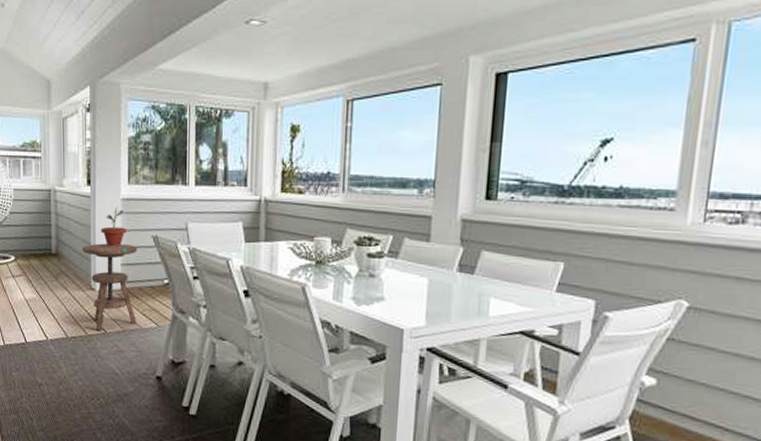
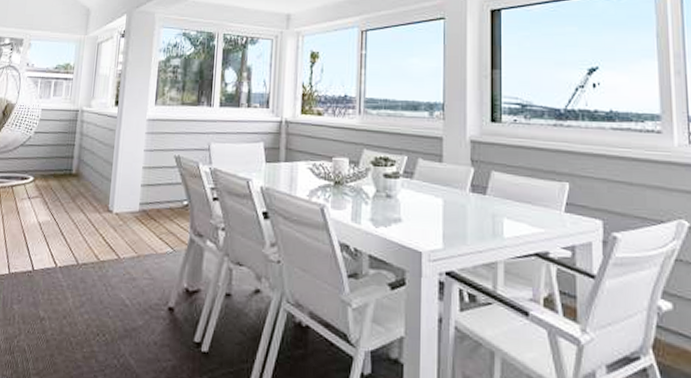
side table: present [82,243,138,331] -> none [103,163,160,257]
potted plant: present [101,207,127,247] -> none [124,127,150,167]

